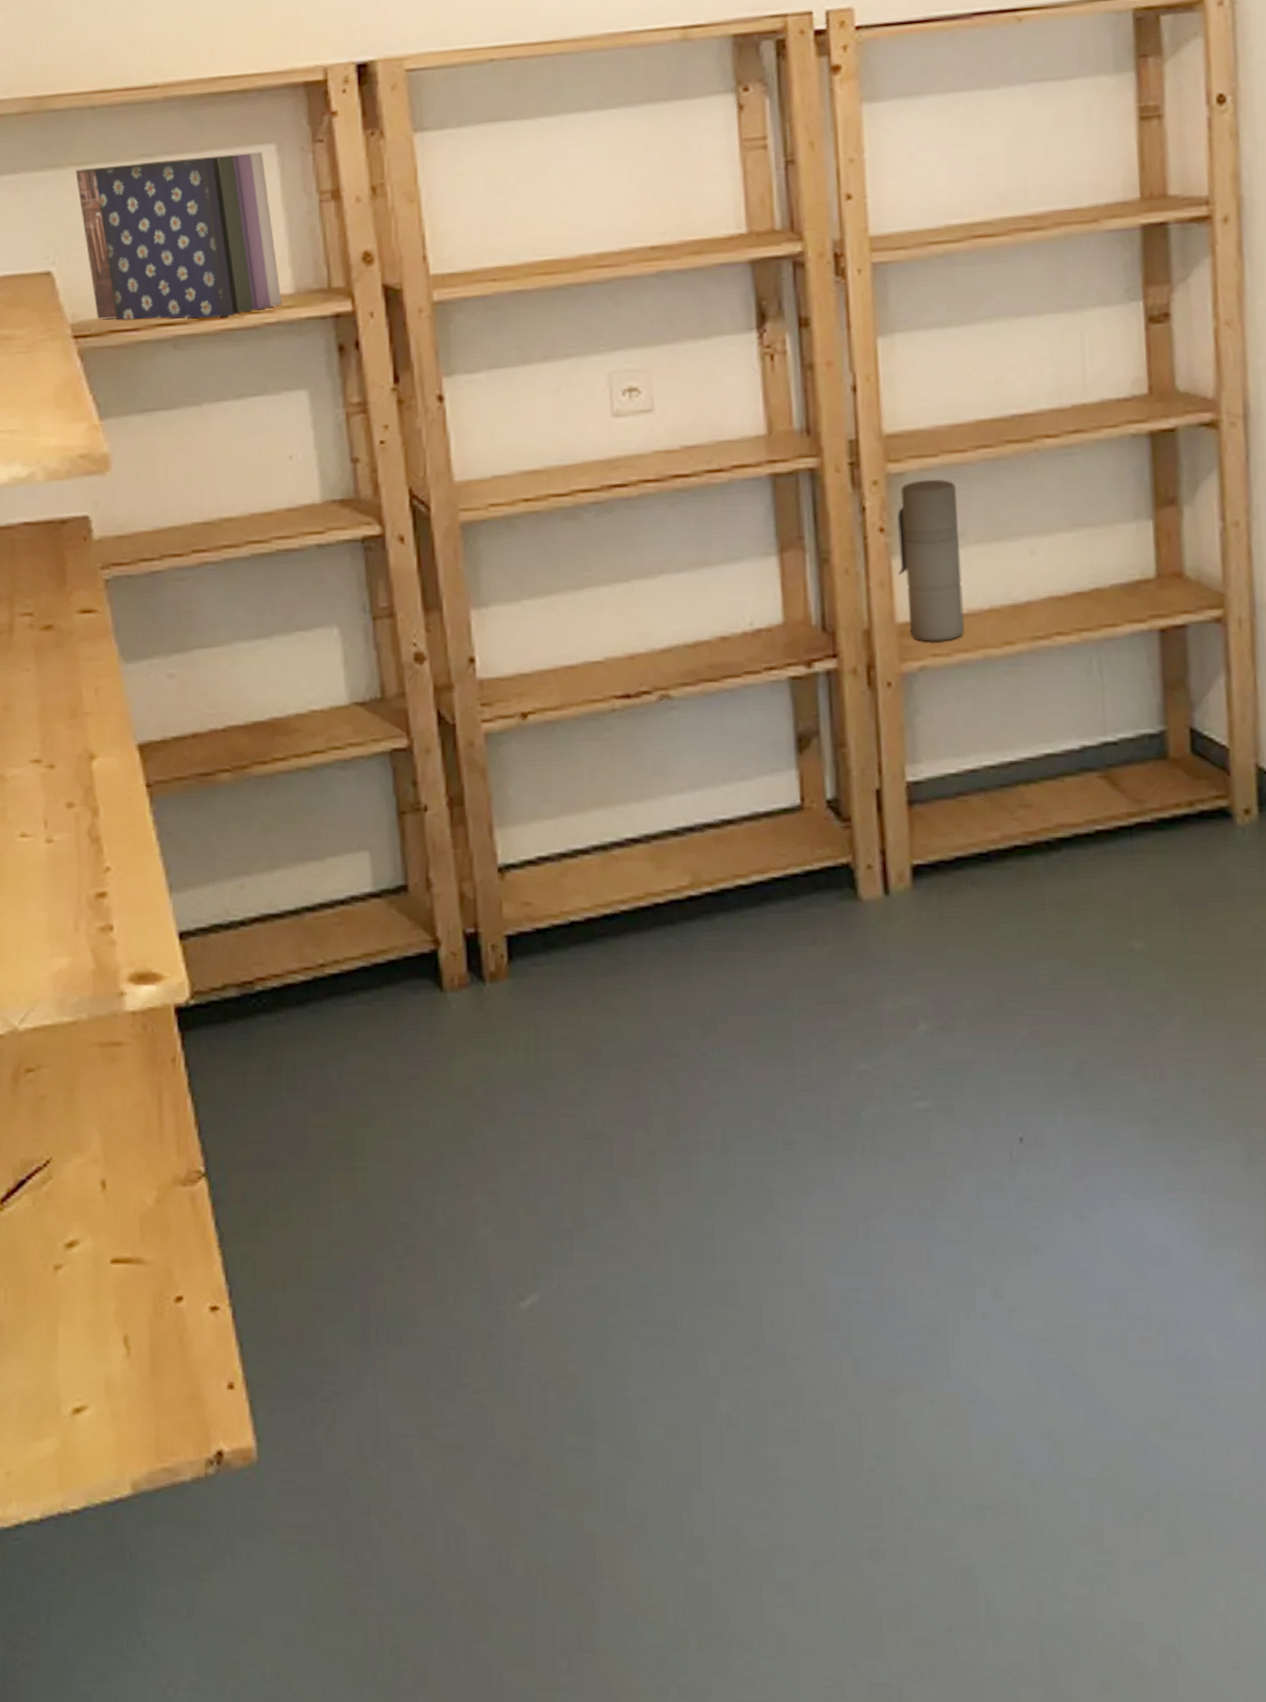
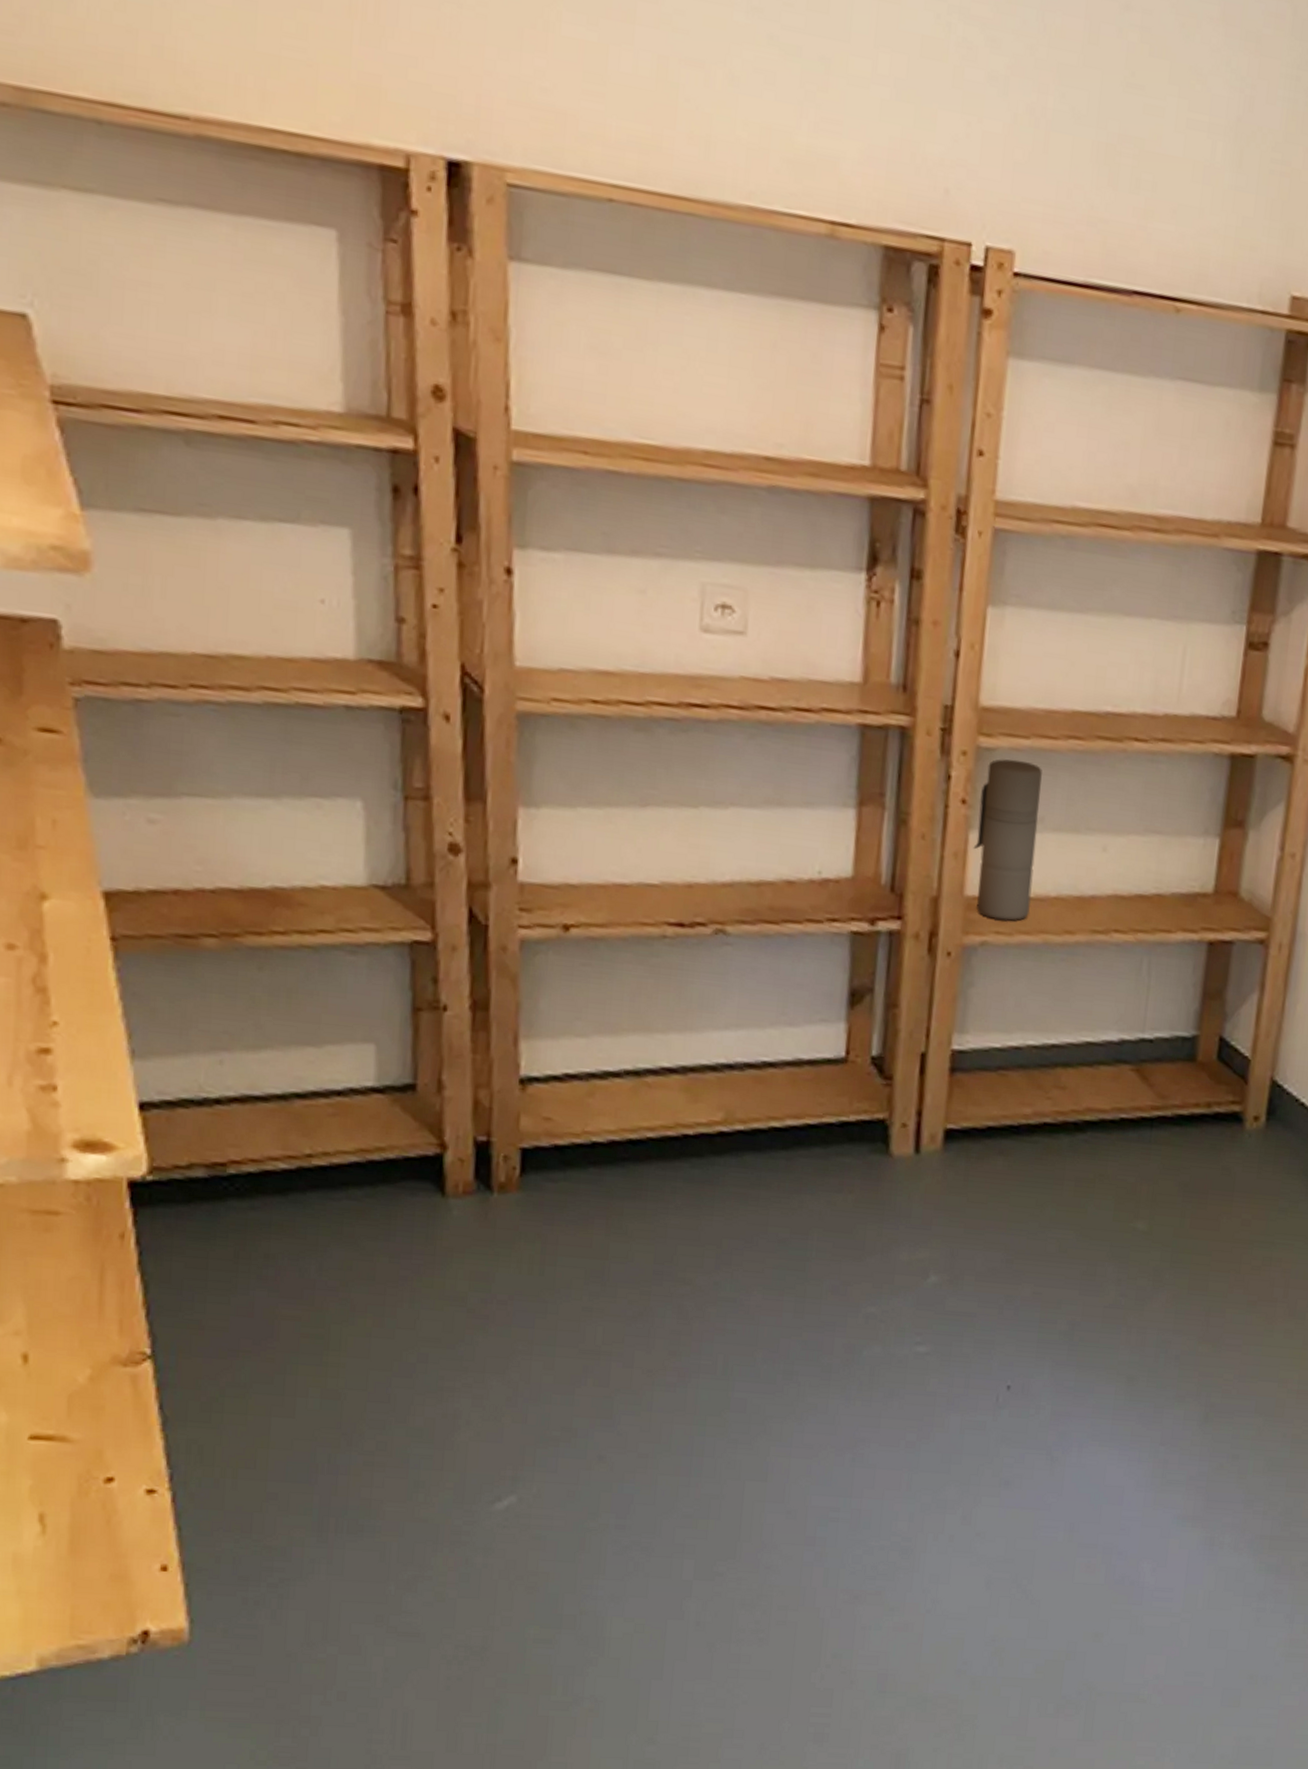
books: present [75,152,281,320] -> none [69,195,328,424]

